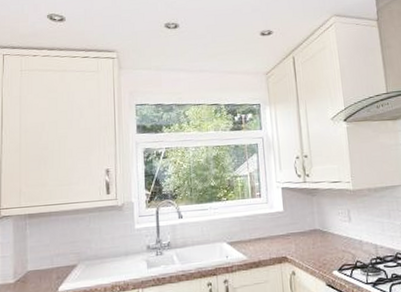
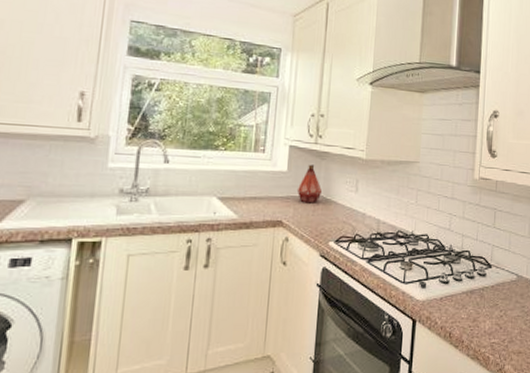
bottle: none [295,202,319,238] -> present [296,164,323,204]

